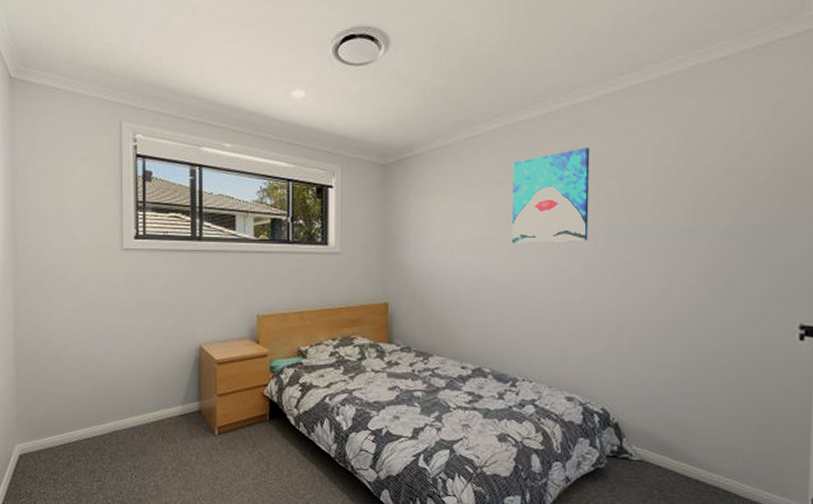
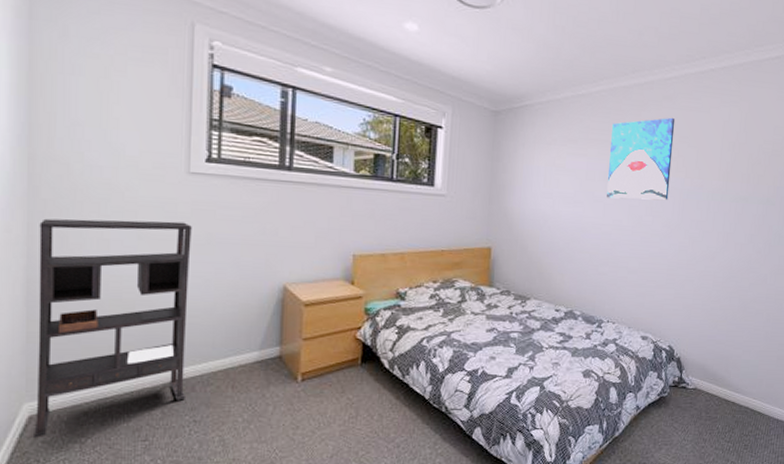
bookshelf: none [22,292,127,473] -> present [34,218,192,438]

